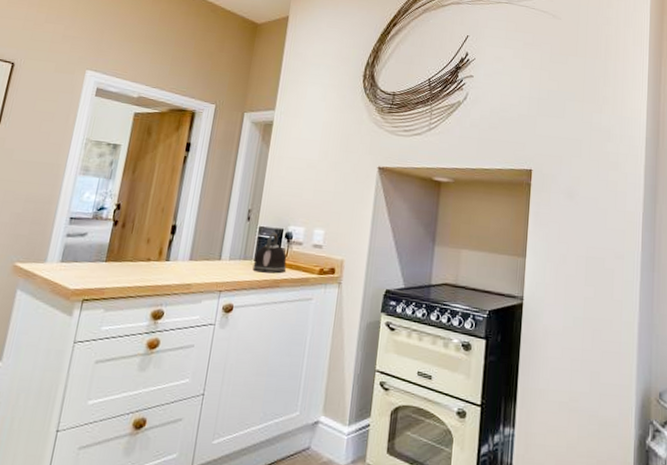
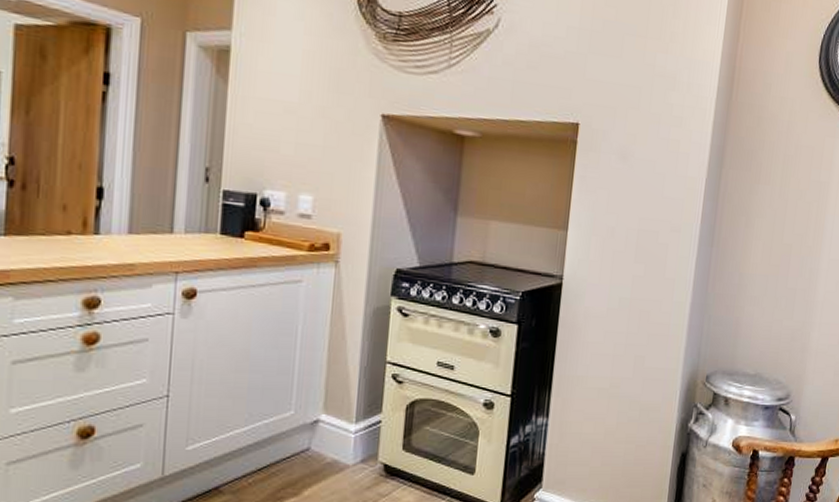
kettle: present [252,231,287,274] -> none [218,197,266,250]

